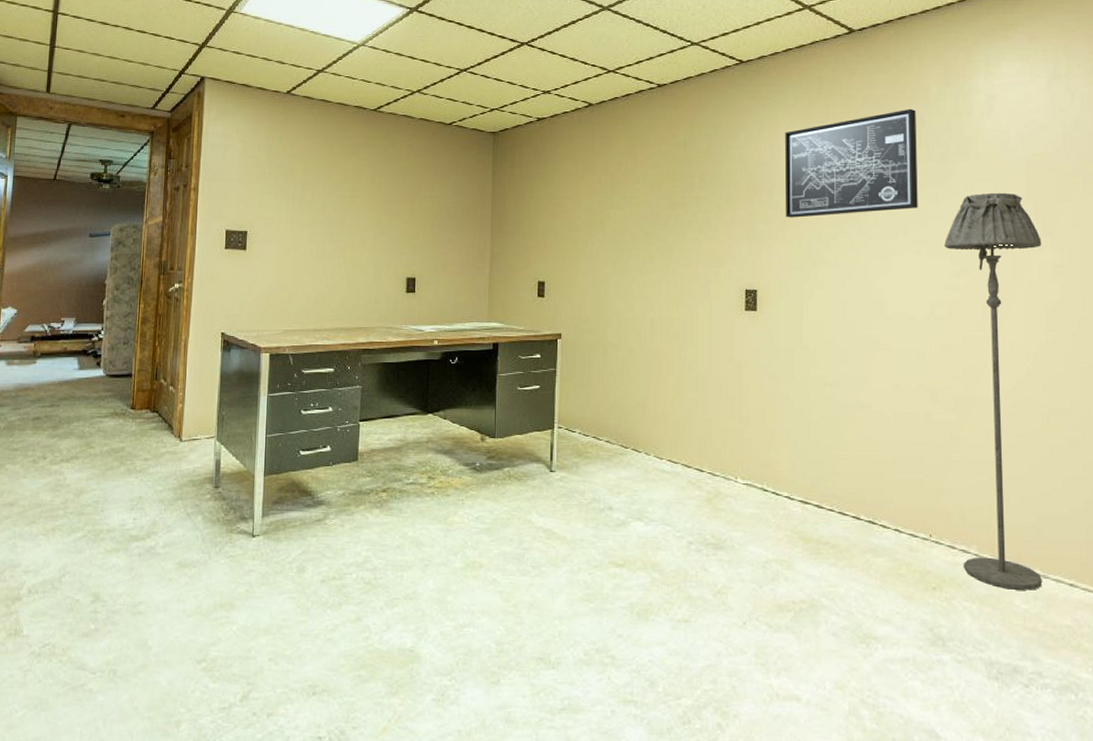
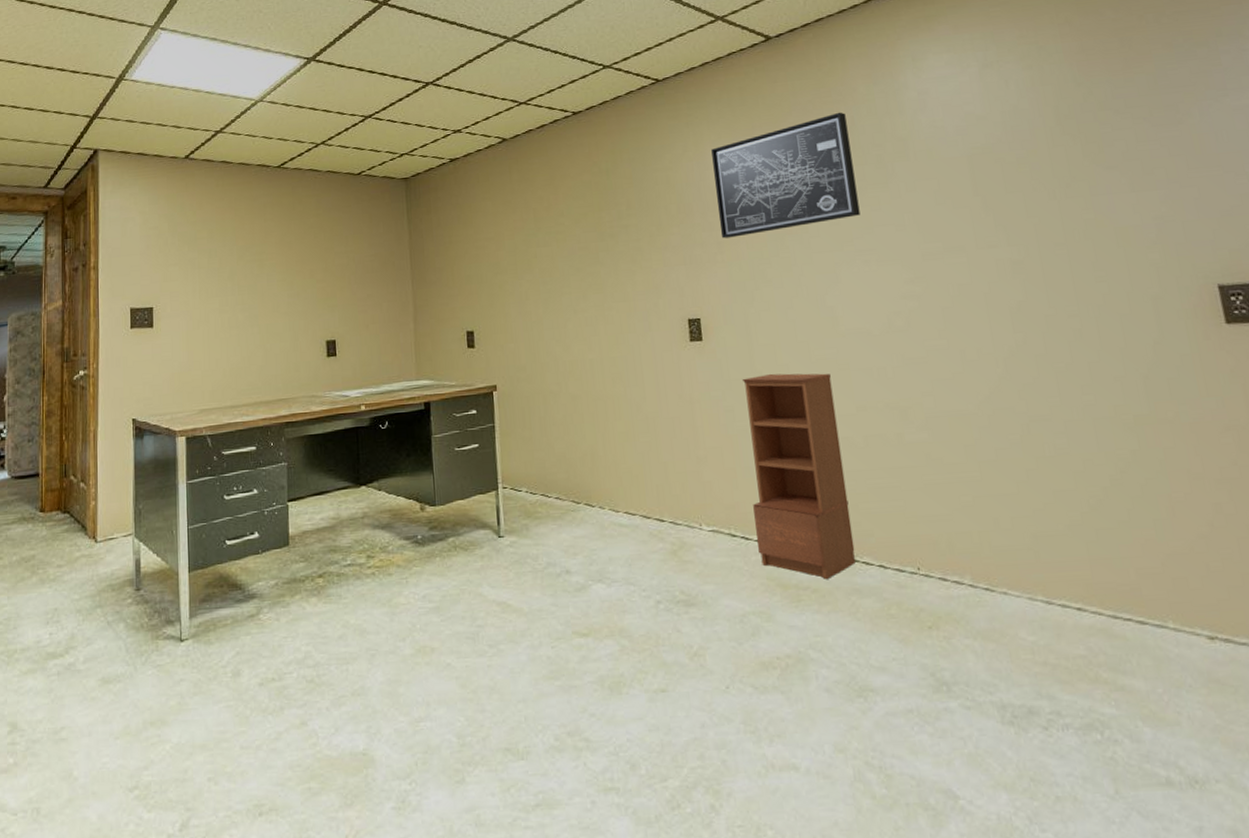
bookcase: none [786,347,875,537] -> present [741,373,855,579]
floor lamp: present [945,192,1042,590] -> none [893,190,1047,621]

